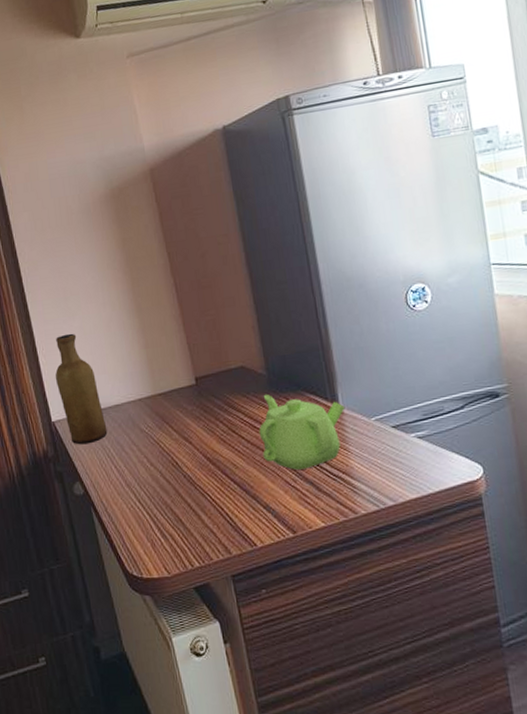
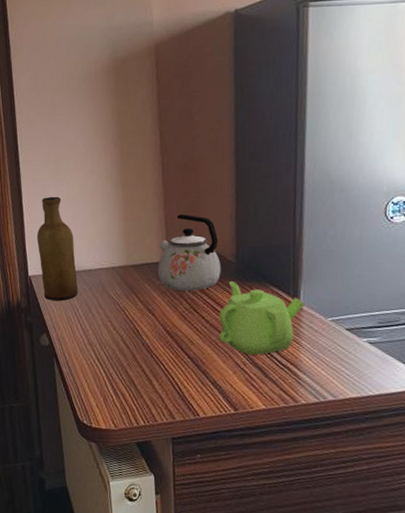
kettle: none [184,332,254,413] -> present [157,214,221,291]

